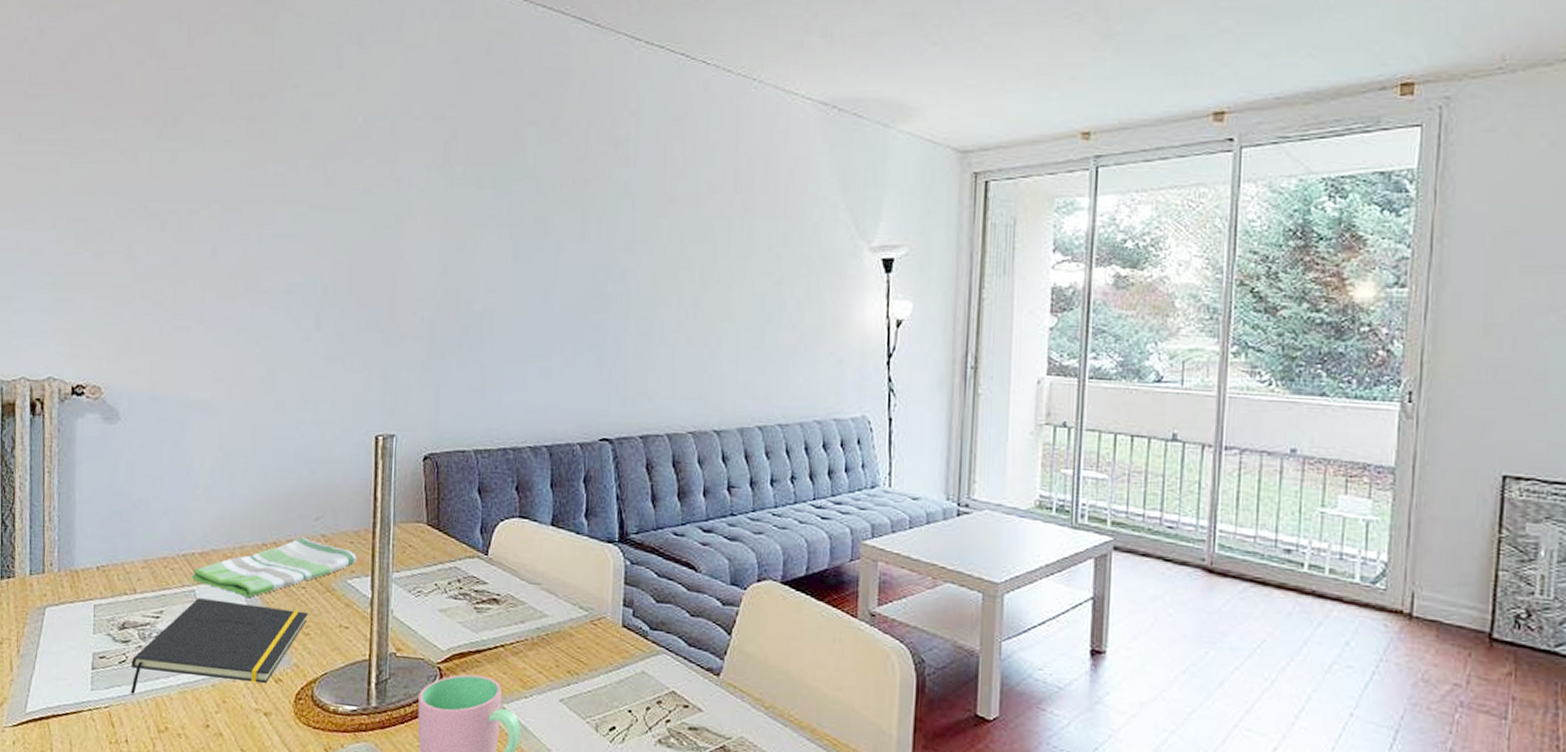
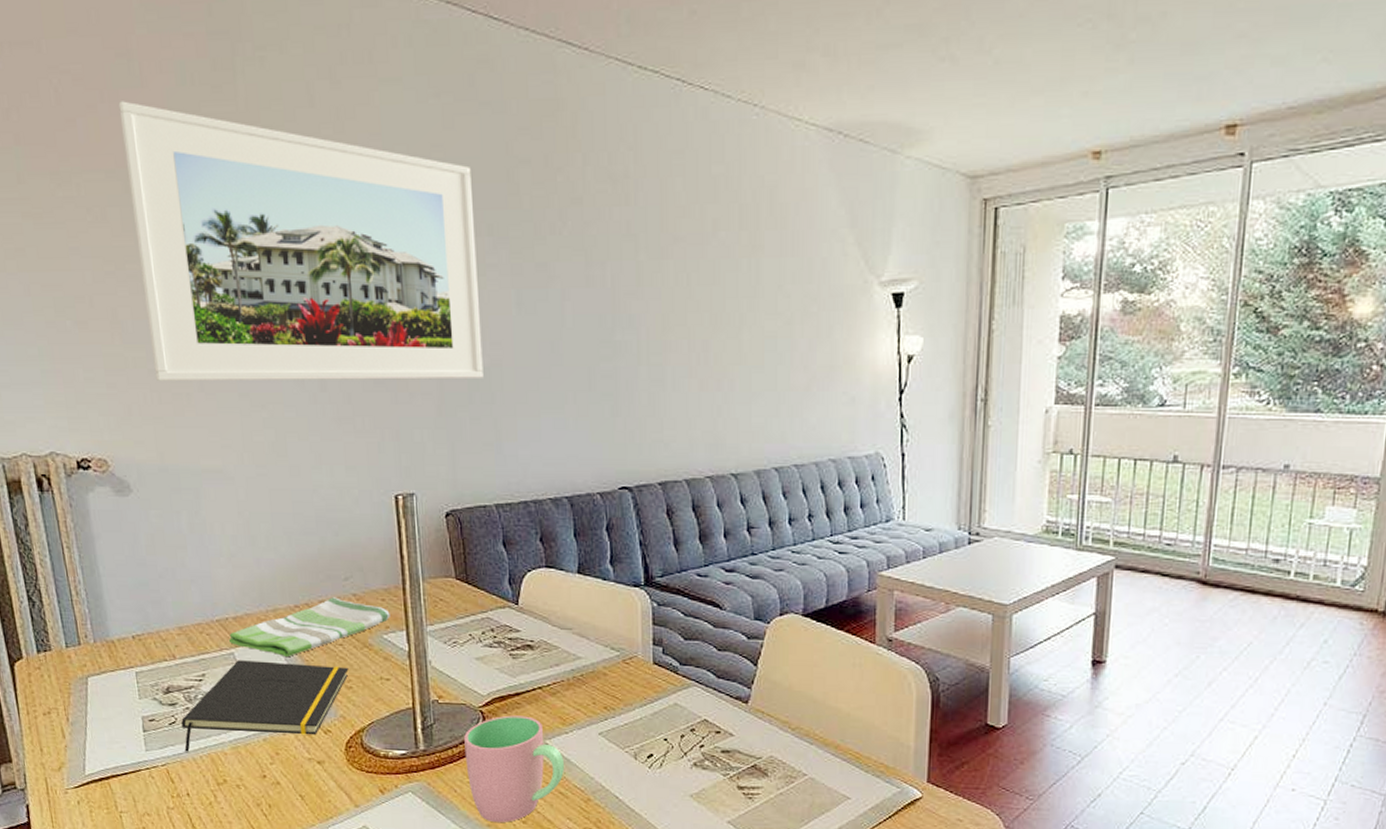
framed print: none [159,57,481,324] -> present [118,101,484,381]

